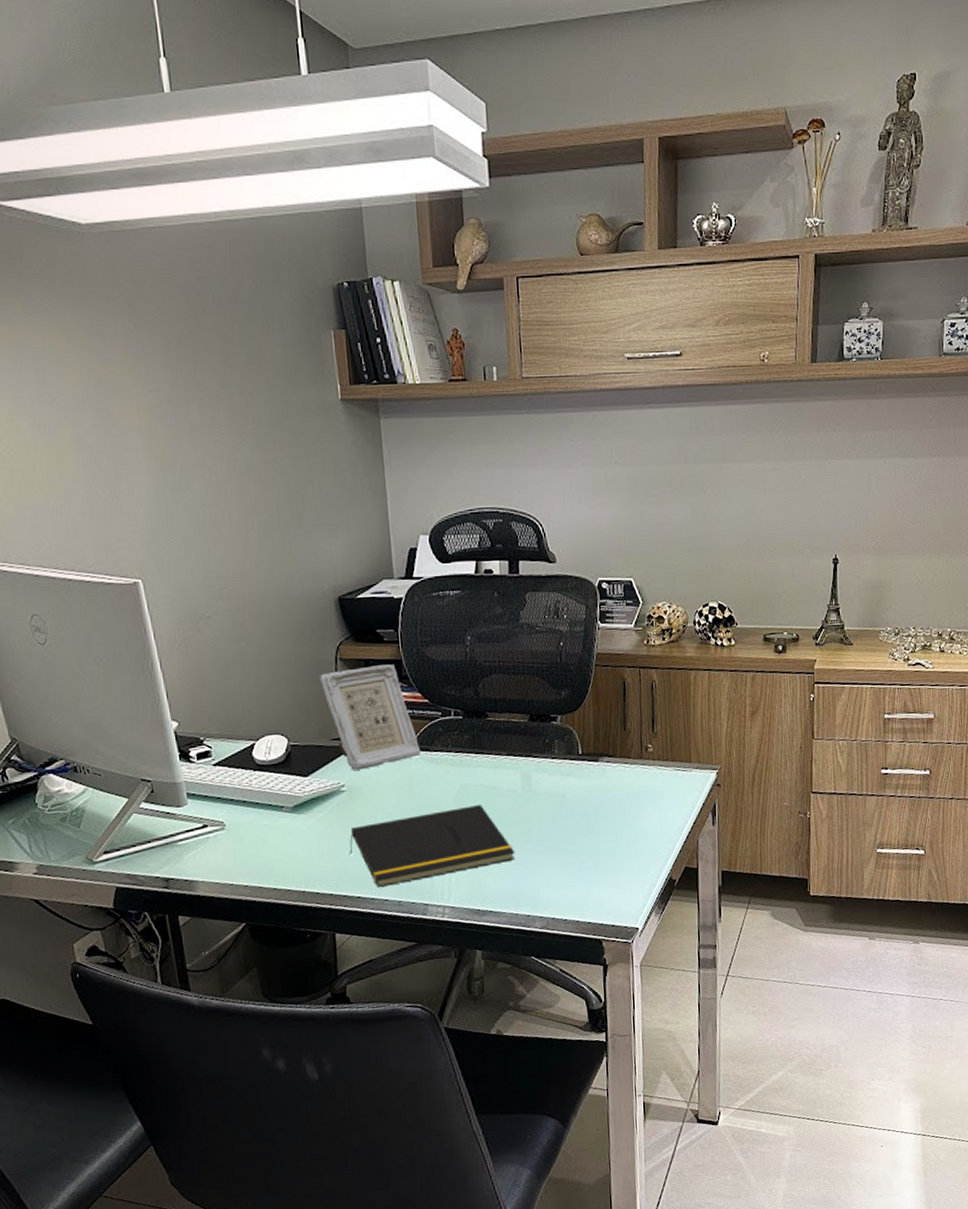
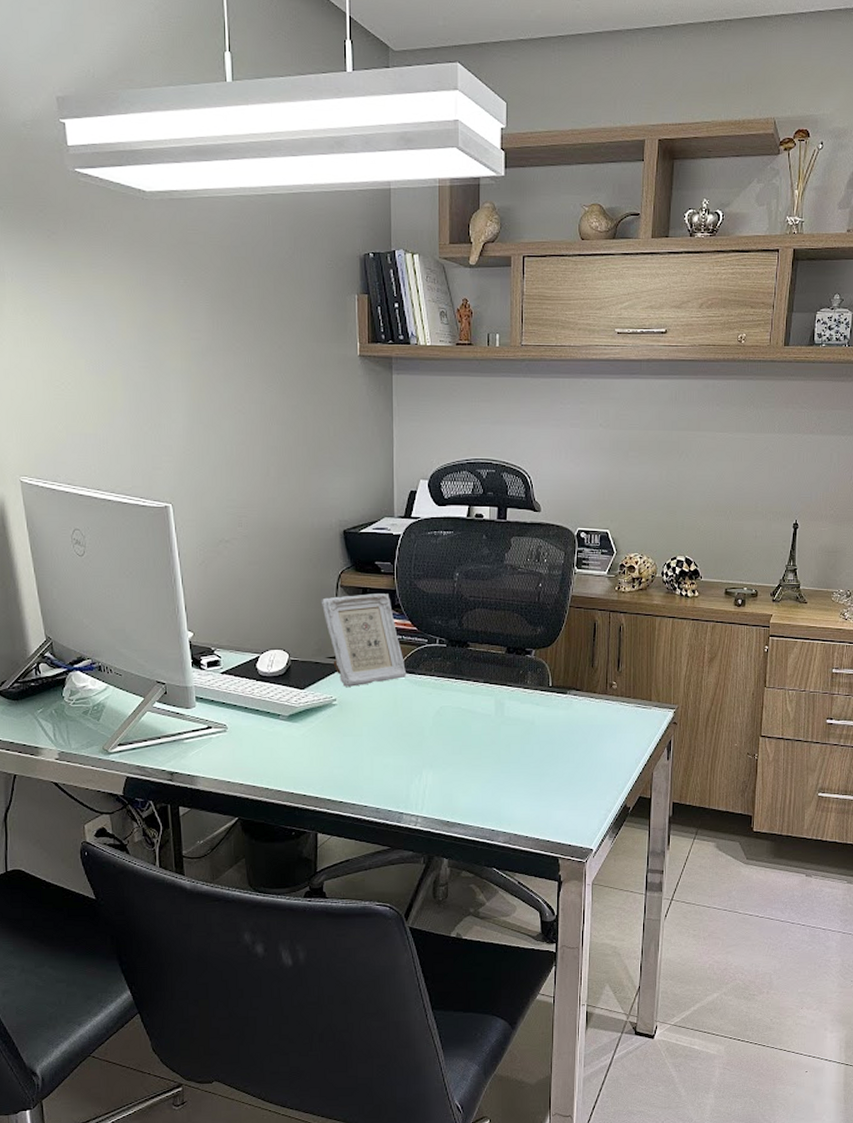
notepad: present [349,805,515,888] -> none [336,726,485,795]

